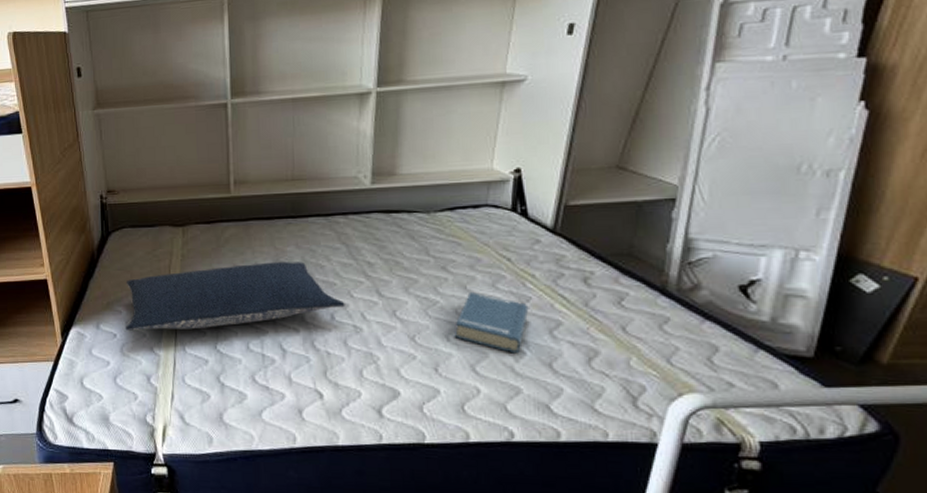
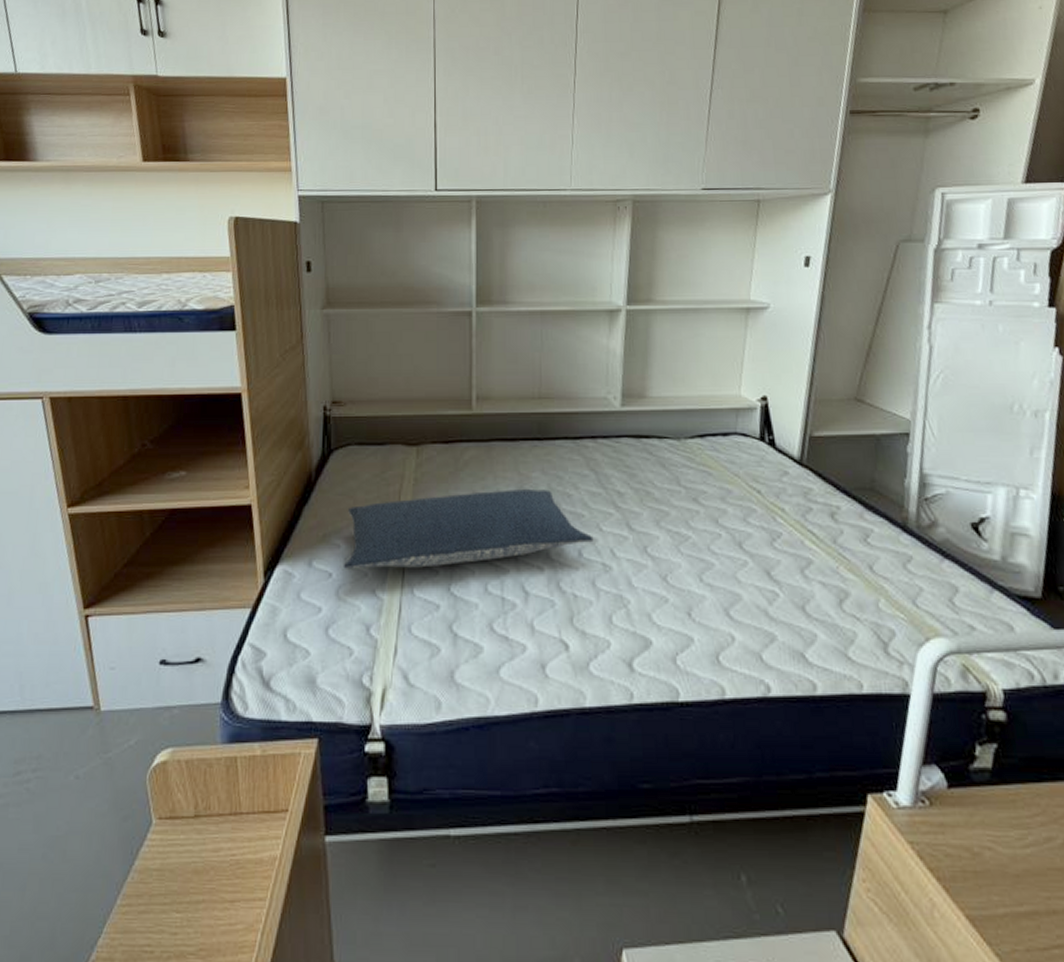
hardback book: present [454,292,529,354] -> none [706,527,781,595]

